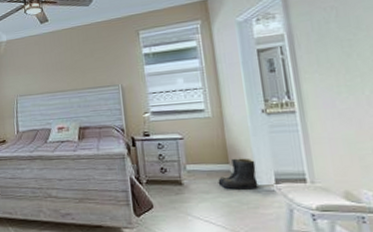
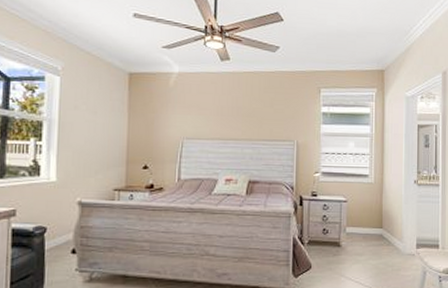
boots: present [218,158,258,190] -> none [371,223,403,253]

